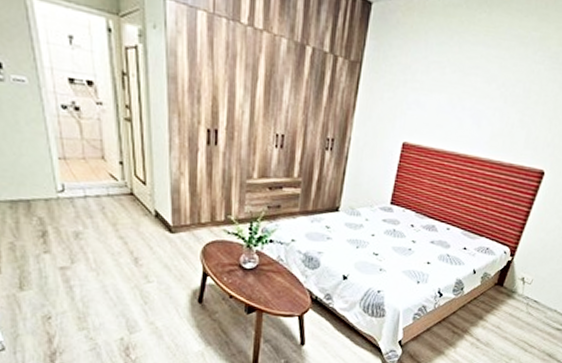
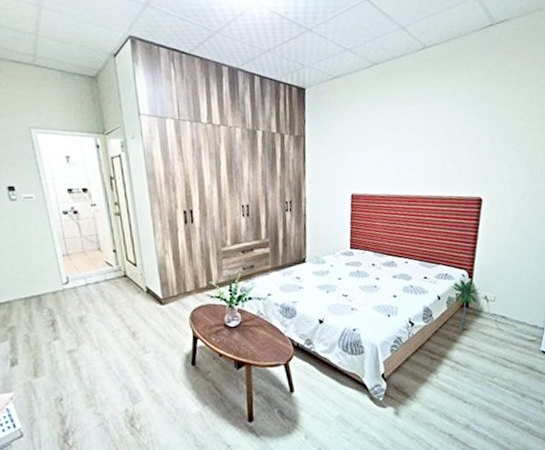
palm tree: none [489,256,518,308] -> present [451,279,480,330]

